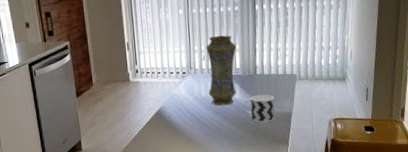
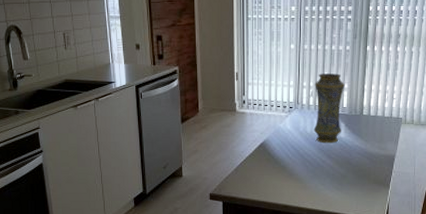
cup: present [243,94,275,123] -> none [348,135,379,164]

